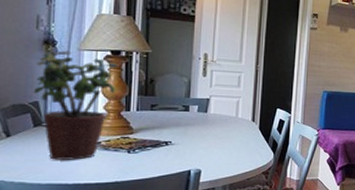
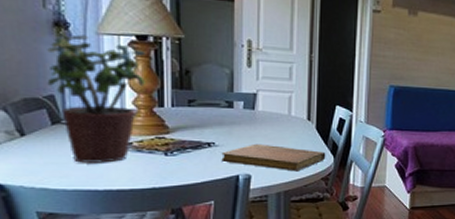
notebook: none [176,142,267,167] -> present [221,143,326,172]

